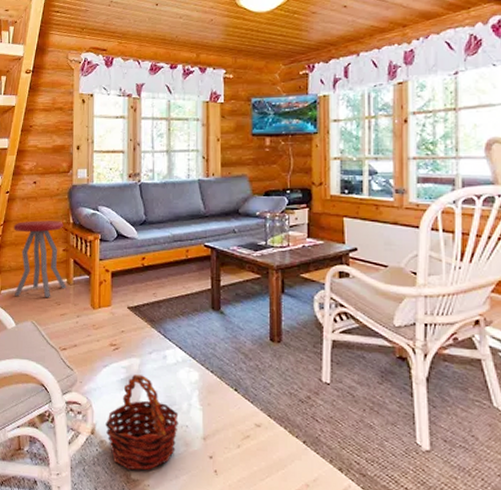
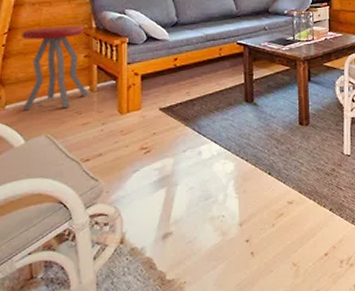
basket: present [105,374,179,470] -> none [136,174,215,271]

